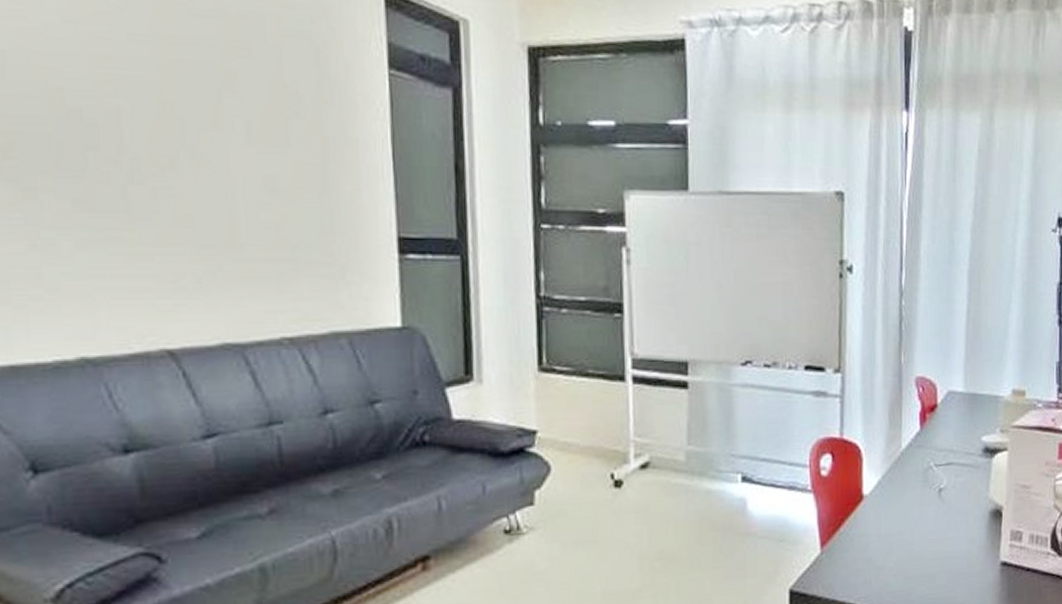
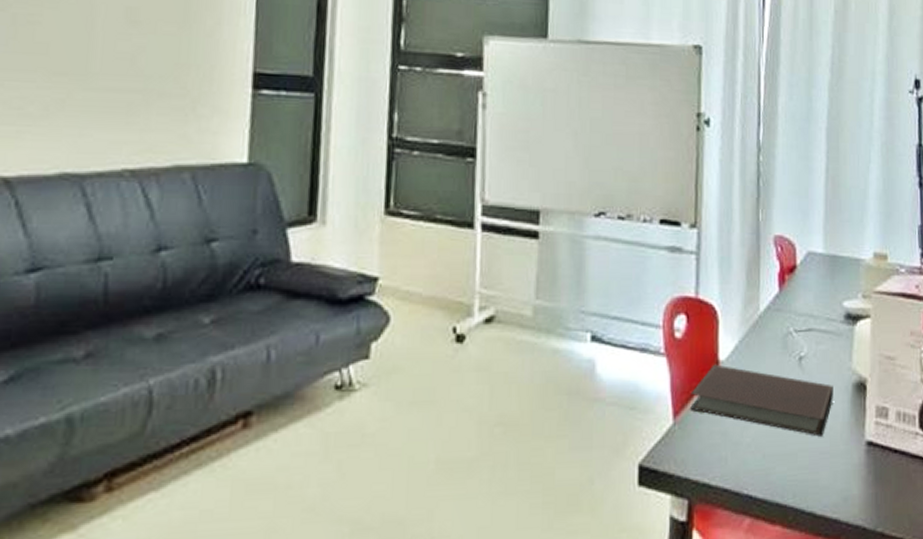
notebook: none [836,498,971,559] -> present [690,364,833,437]

